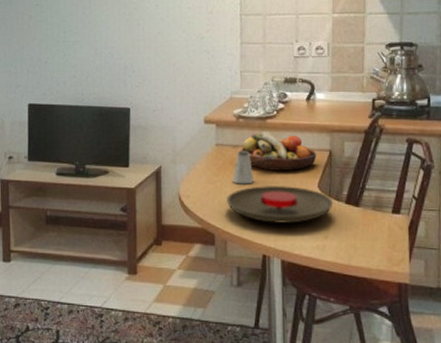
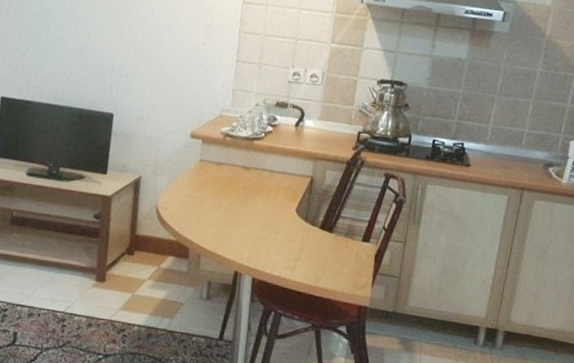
plate: present [227,185,334,223] -> none [205,204,309,244]
saltshaker: present [233,150,254,184] -> none [213,168,235,203]
fruit bowl: present [241,131,317,171] -> none [225,152,299,194]

